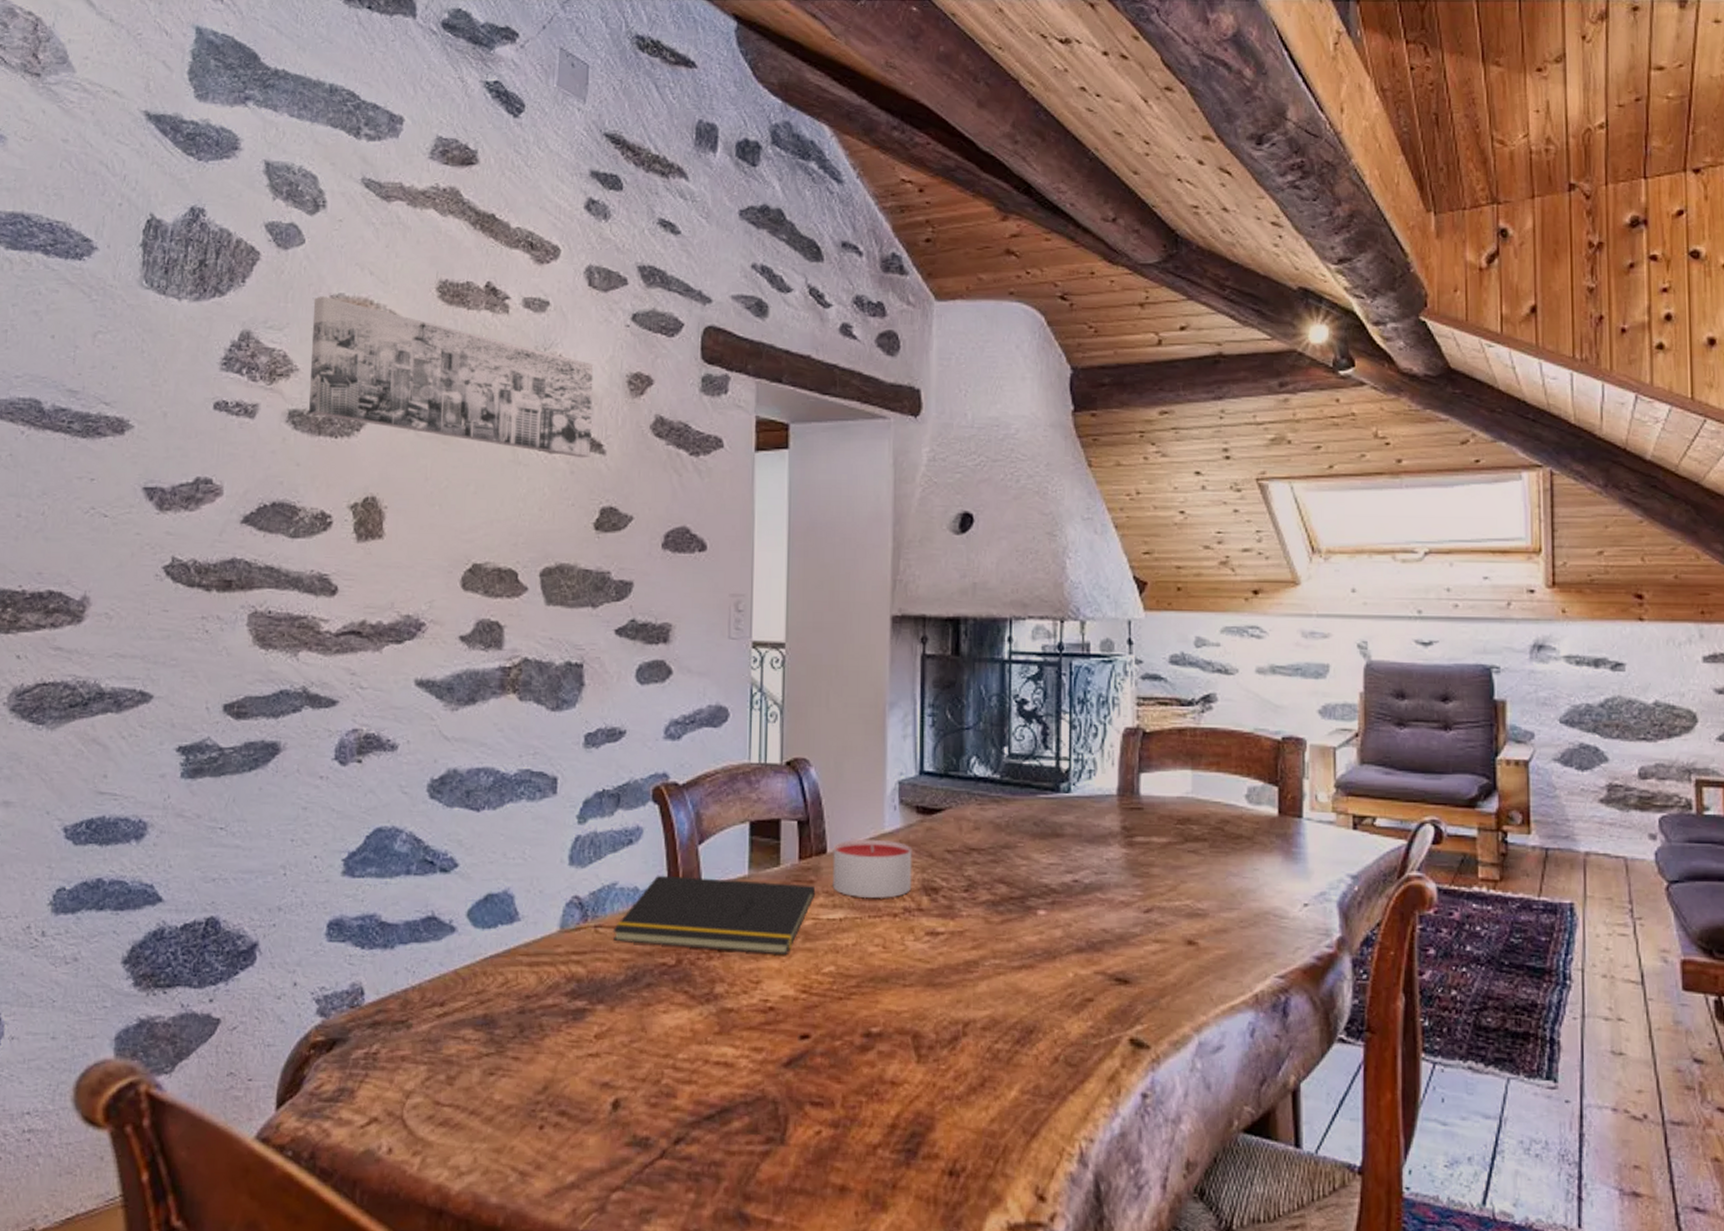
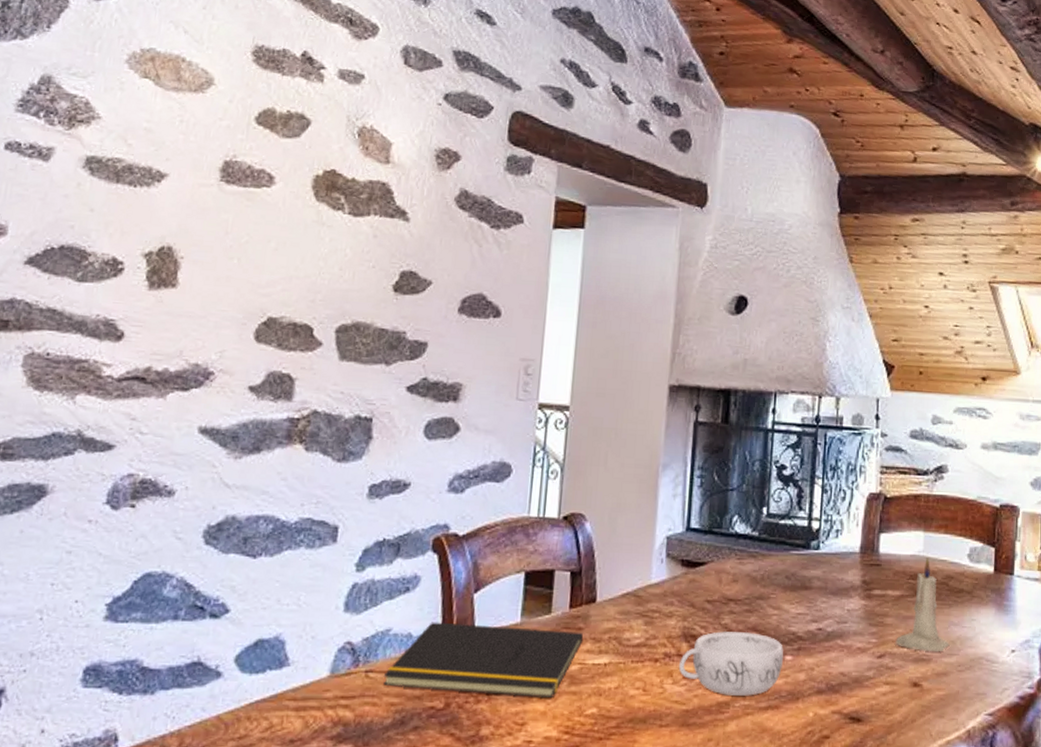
wall art: present [308,296,594,458] -> none [108,49,404,224]
candle: present [832,840,912,899] -> none [599,590,676,645]
decorative bowl: none [919,884,1037,954] -> present [678,631,784,696]
candle: none [1164,800,1229,906] -> present [895,558,950,652]

